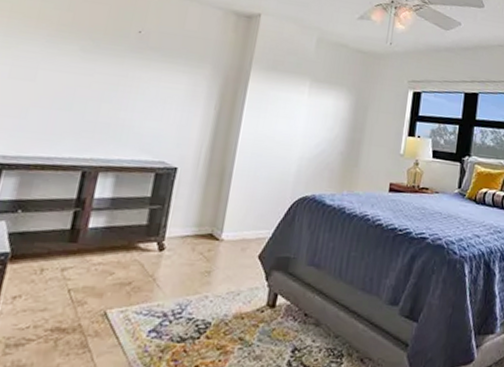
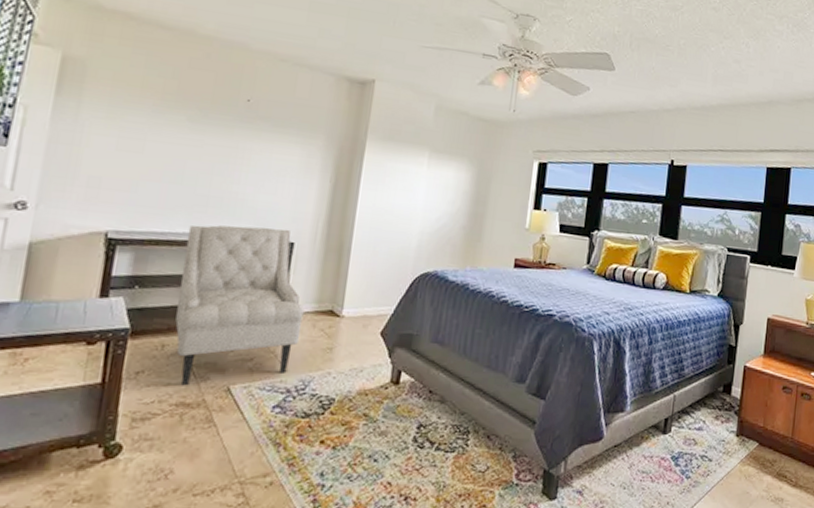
chair: none [55,150,185,311] -> present [175,225,305,386]

